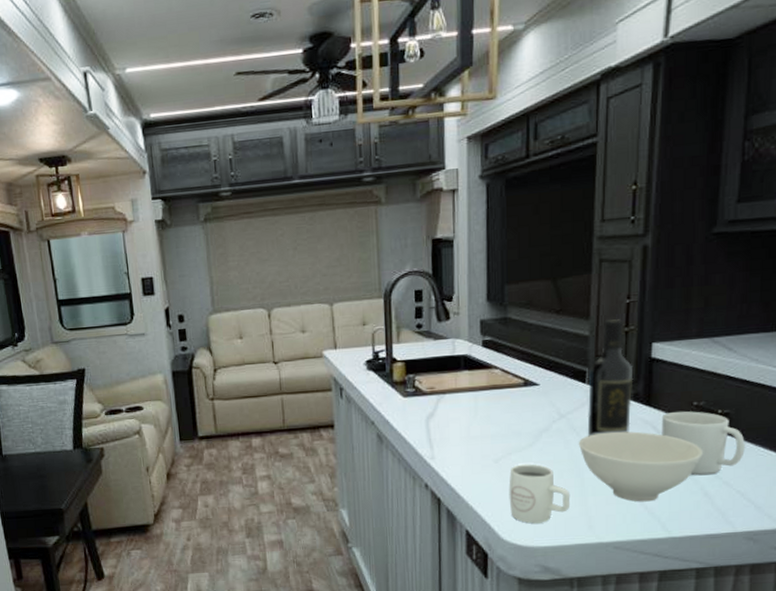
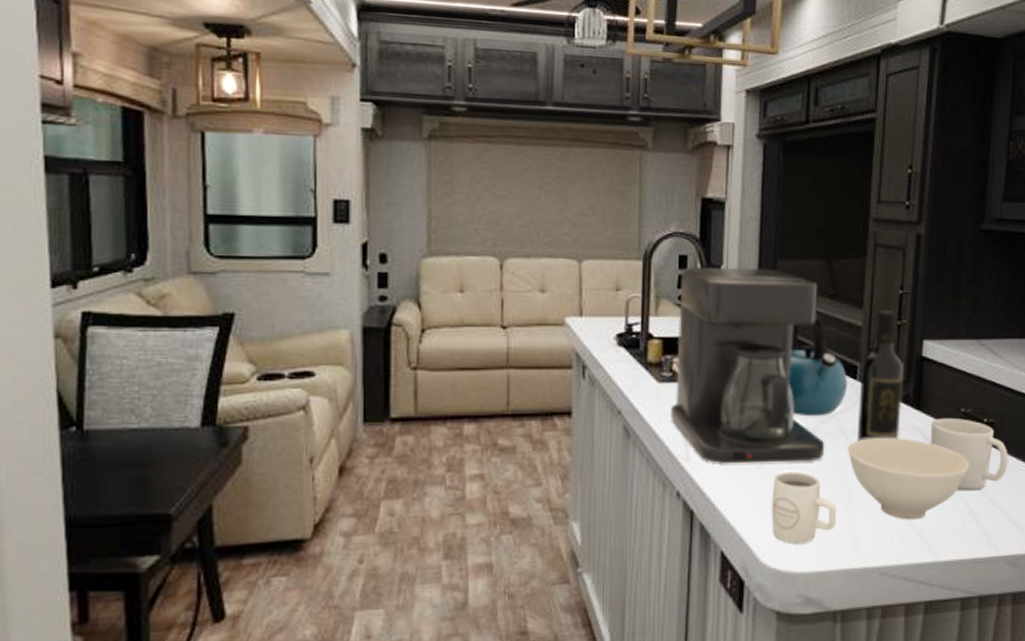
coffee maker: none [416,293,557,460] -> present [671,267,825,463]
kettle: none [520,326,576,418] -> present [789,311,847,417]

